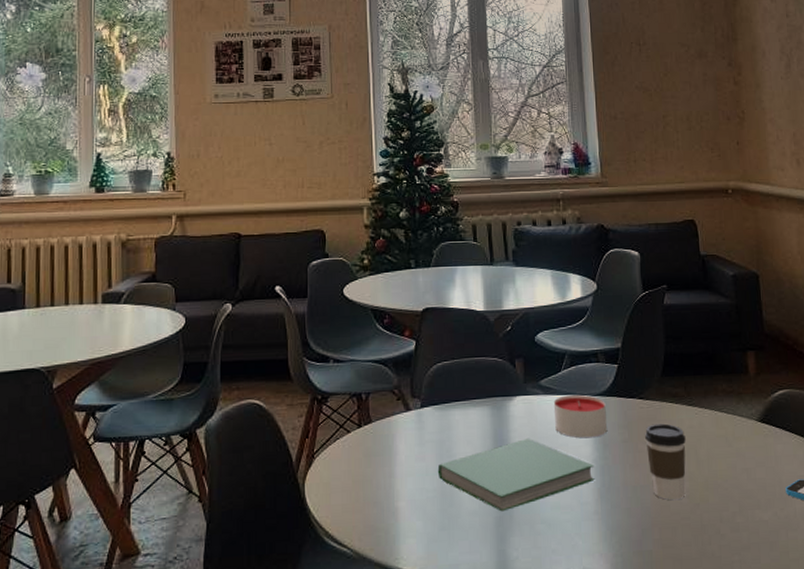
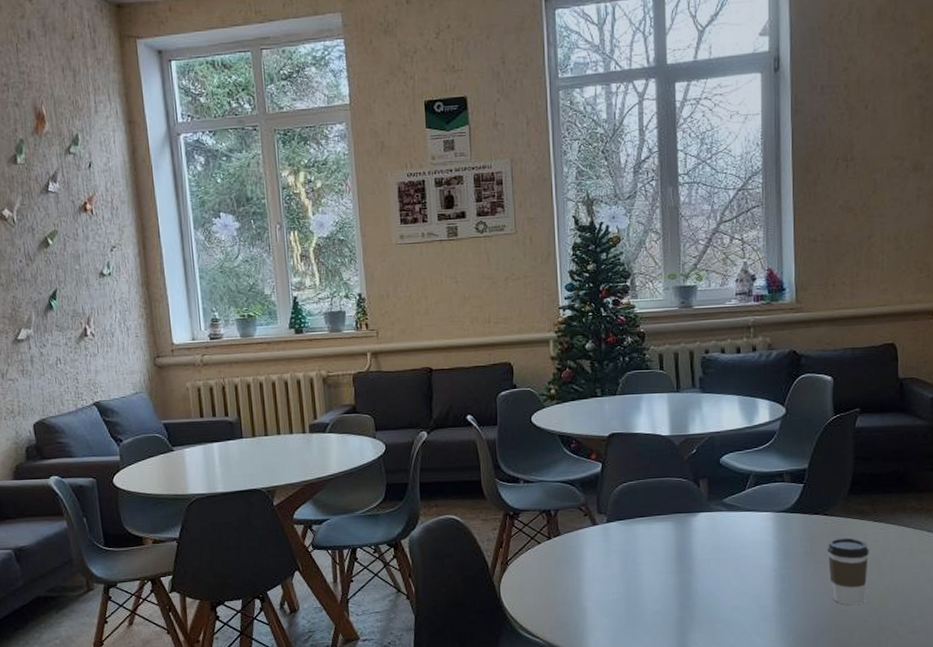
hardcover book: present [437,437,595,512] -> none [622,549,775,612]
candle: present [553,394,607,439] -> none [736,511,789,551]

